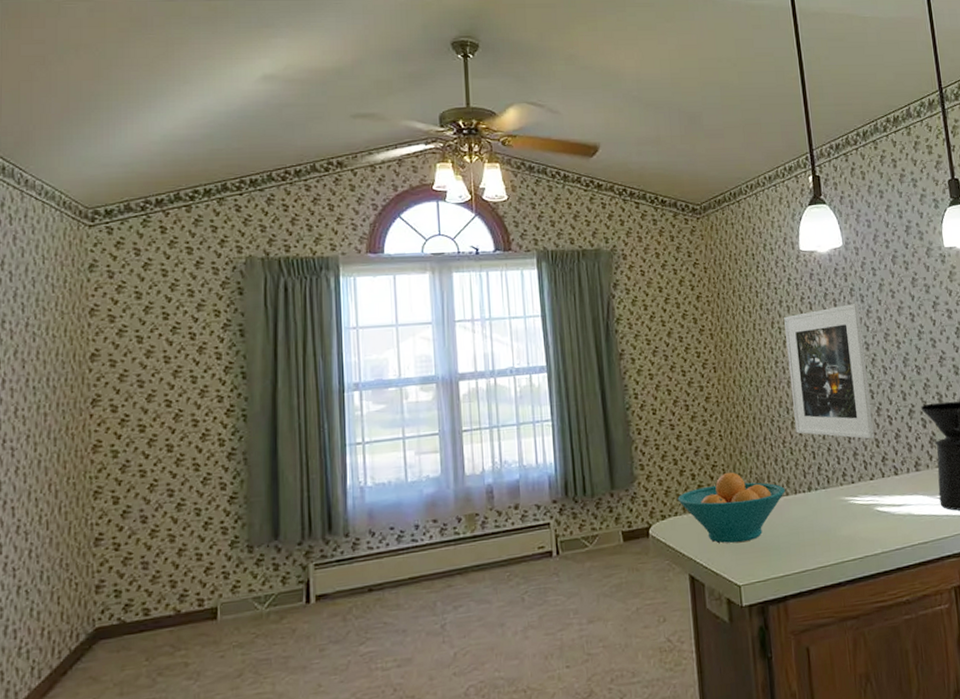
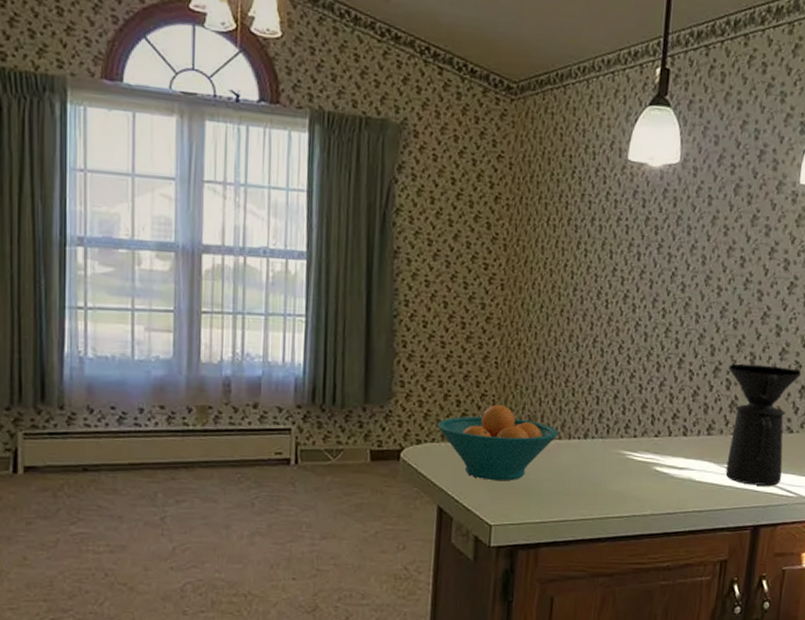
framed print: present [784,302,874,440] -> none [582,234,683,393]

